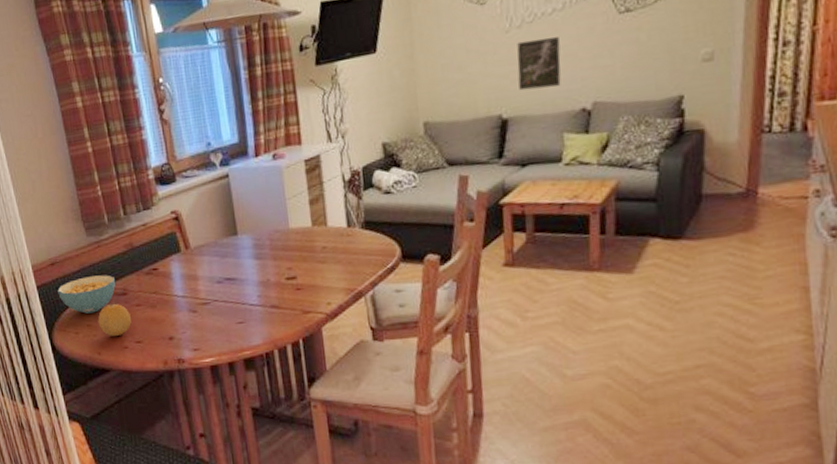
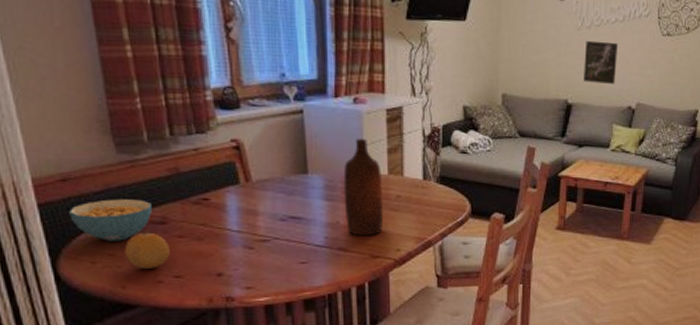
bottle: none [269,193,312,292] -> present [343,139,384,236]

